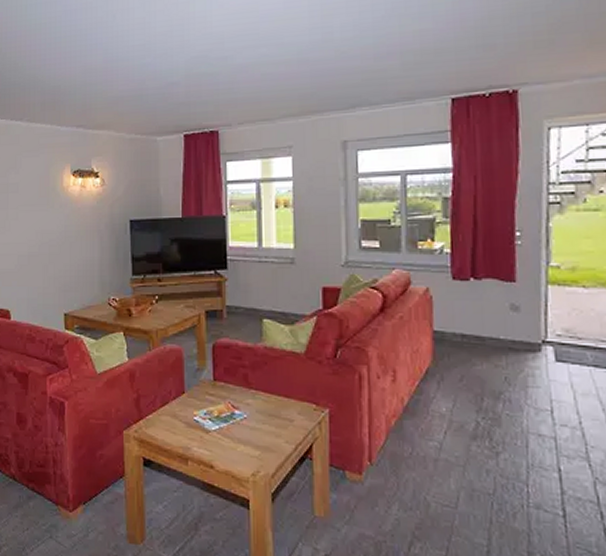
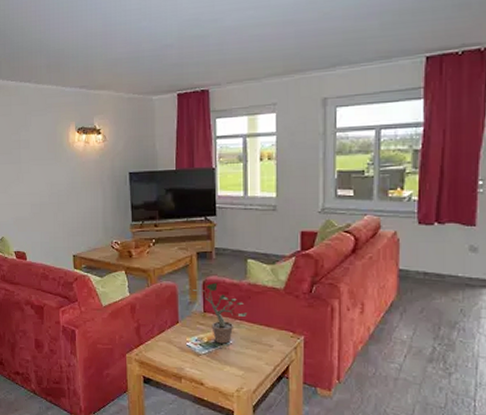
potted plant: none [201,345,264,418] -> present [193,282,248,344]

